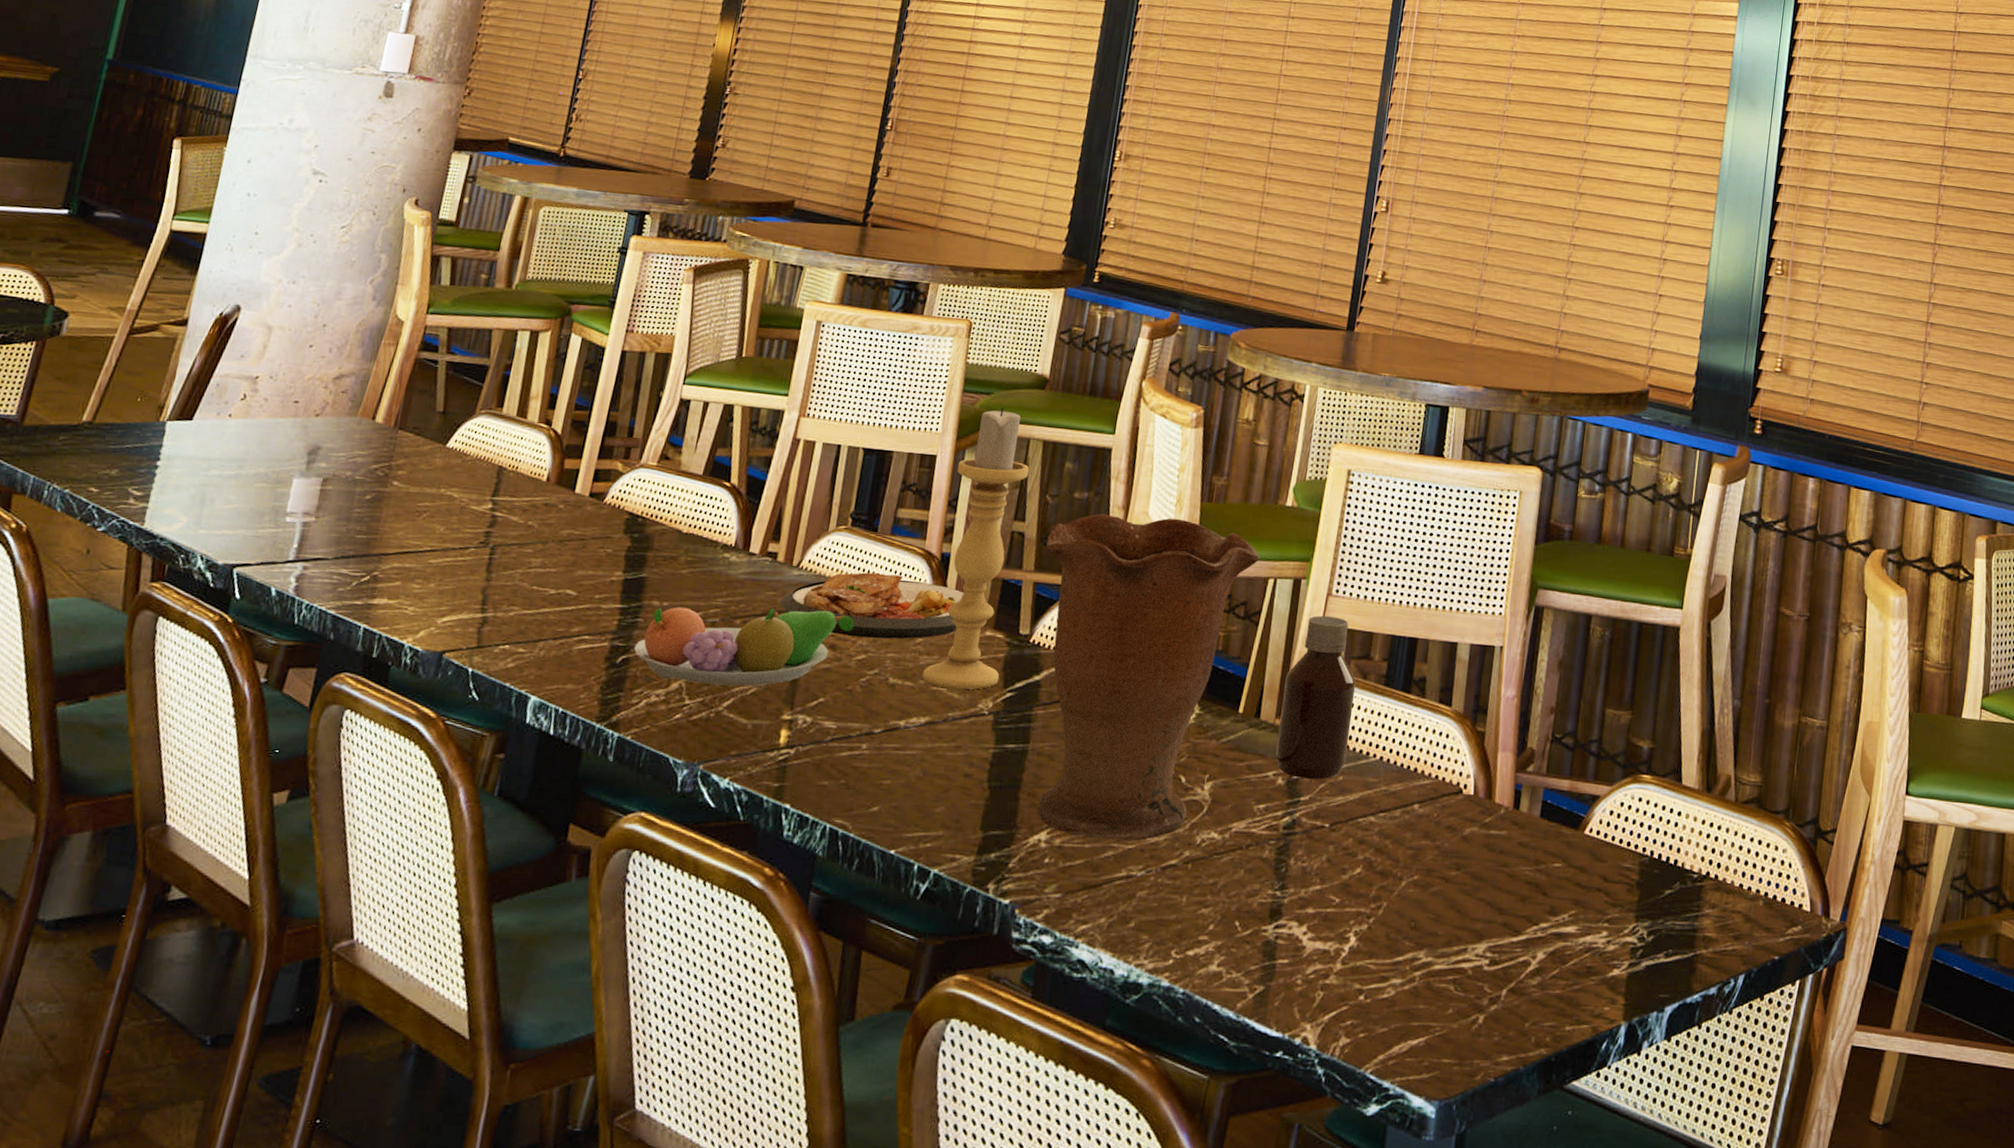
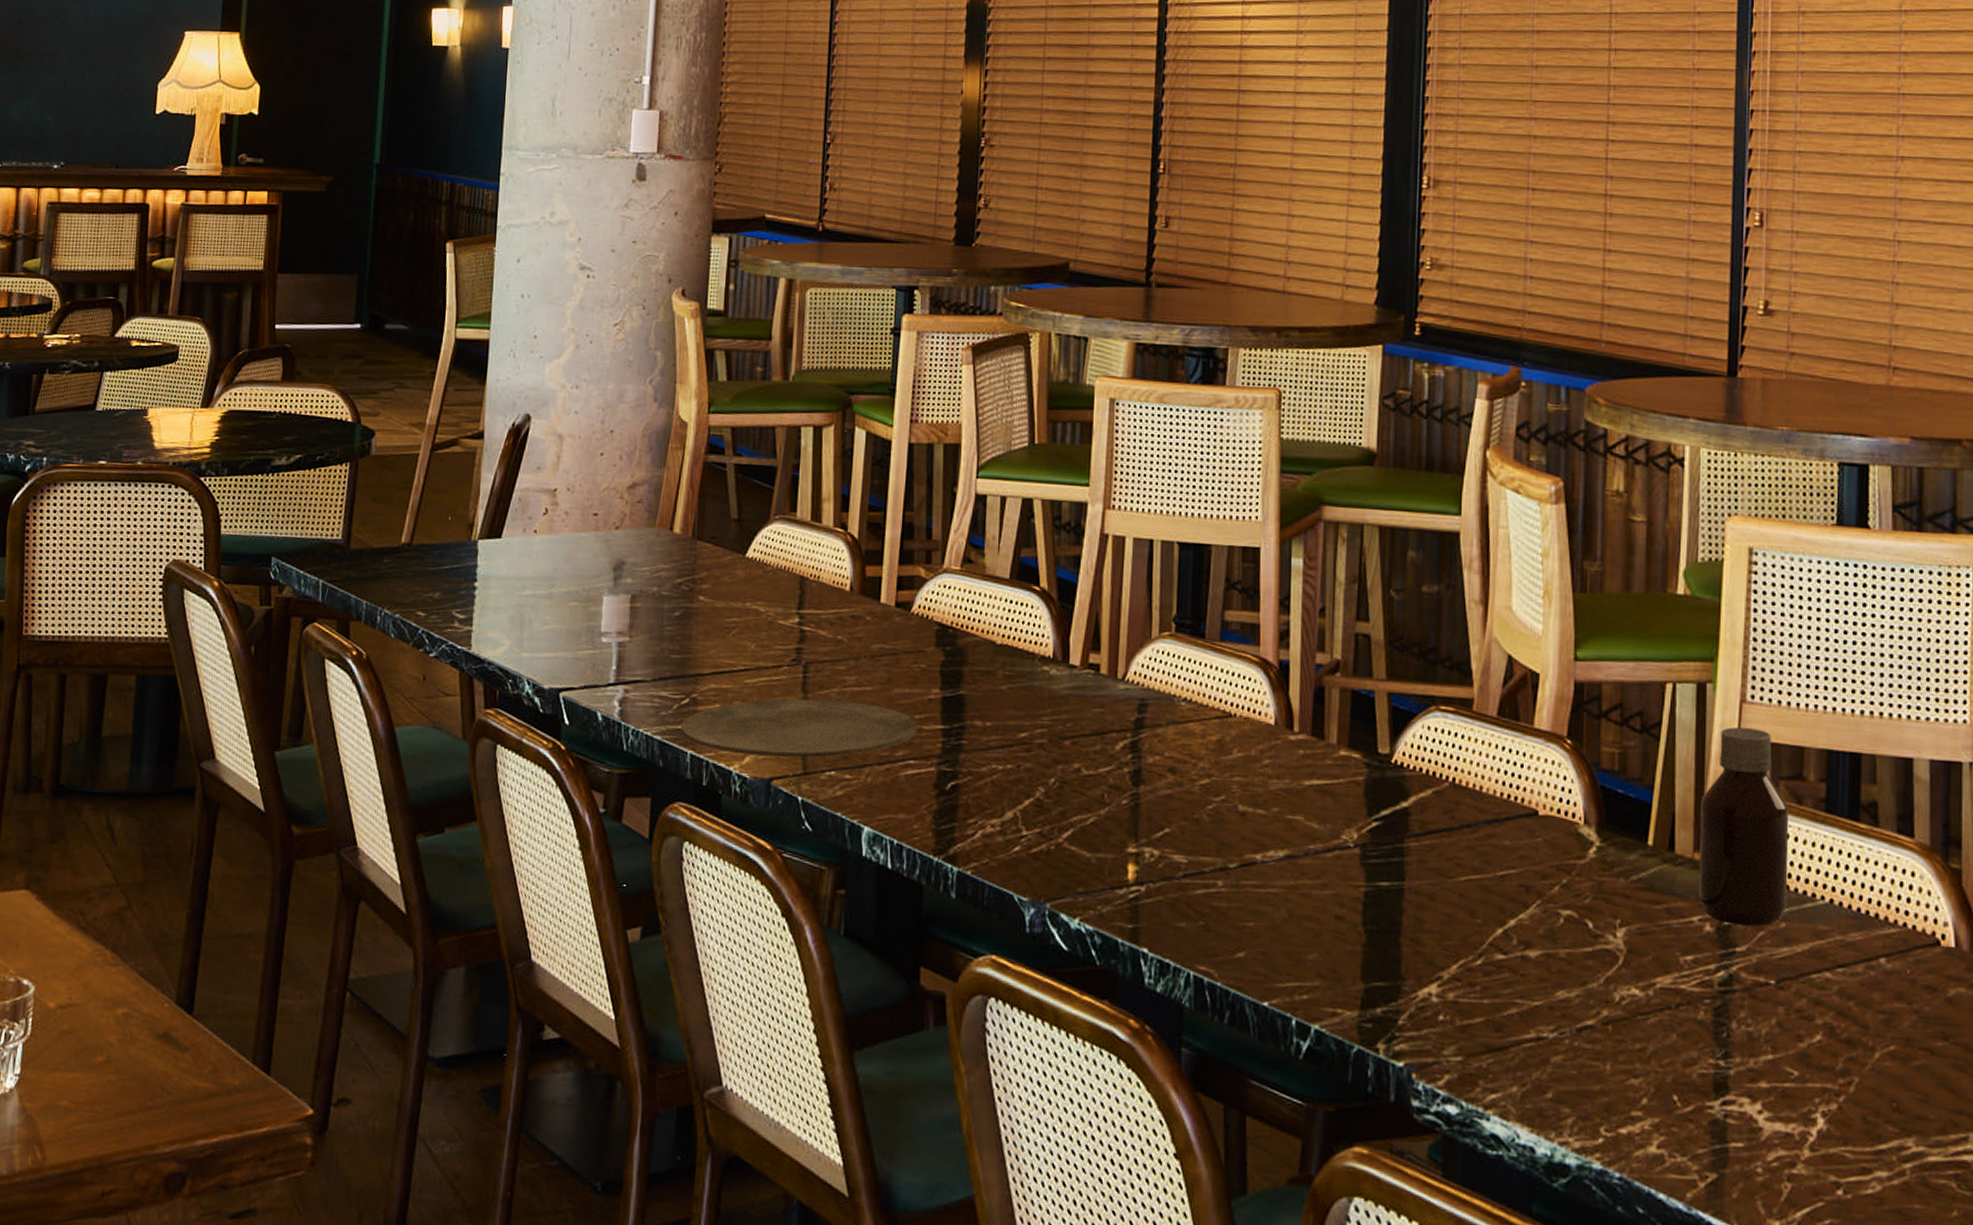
plate: none [356,578,597,633] -> present [680,698,917,758]
fruit bowl: present [634,607,854,686] -> none [962,727,1192,815]
plate: present [780,572,965,639] -> none [1109,684,1311,761]
candle holder: present [921,406,1029,690] -> none [1274,488,1366,819]
vase: present [1037,513,1260,840] -> none [1396,610,1652,996]

